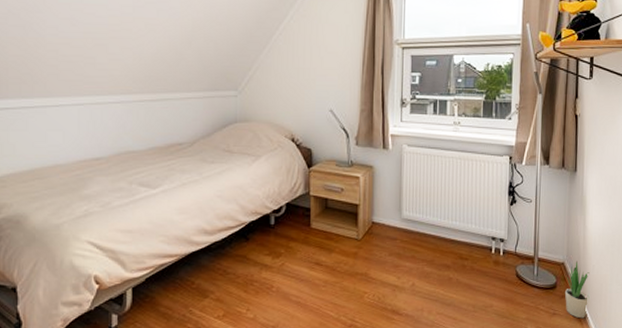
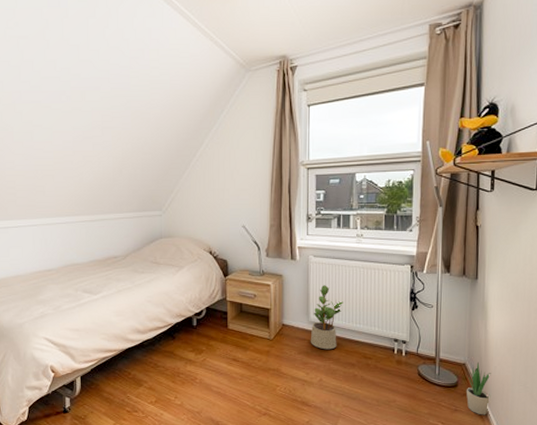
potted plant: none [402,178,439,250] -> present [310,285,344,350]

